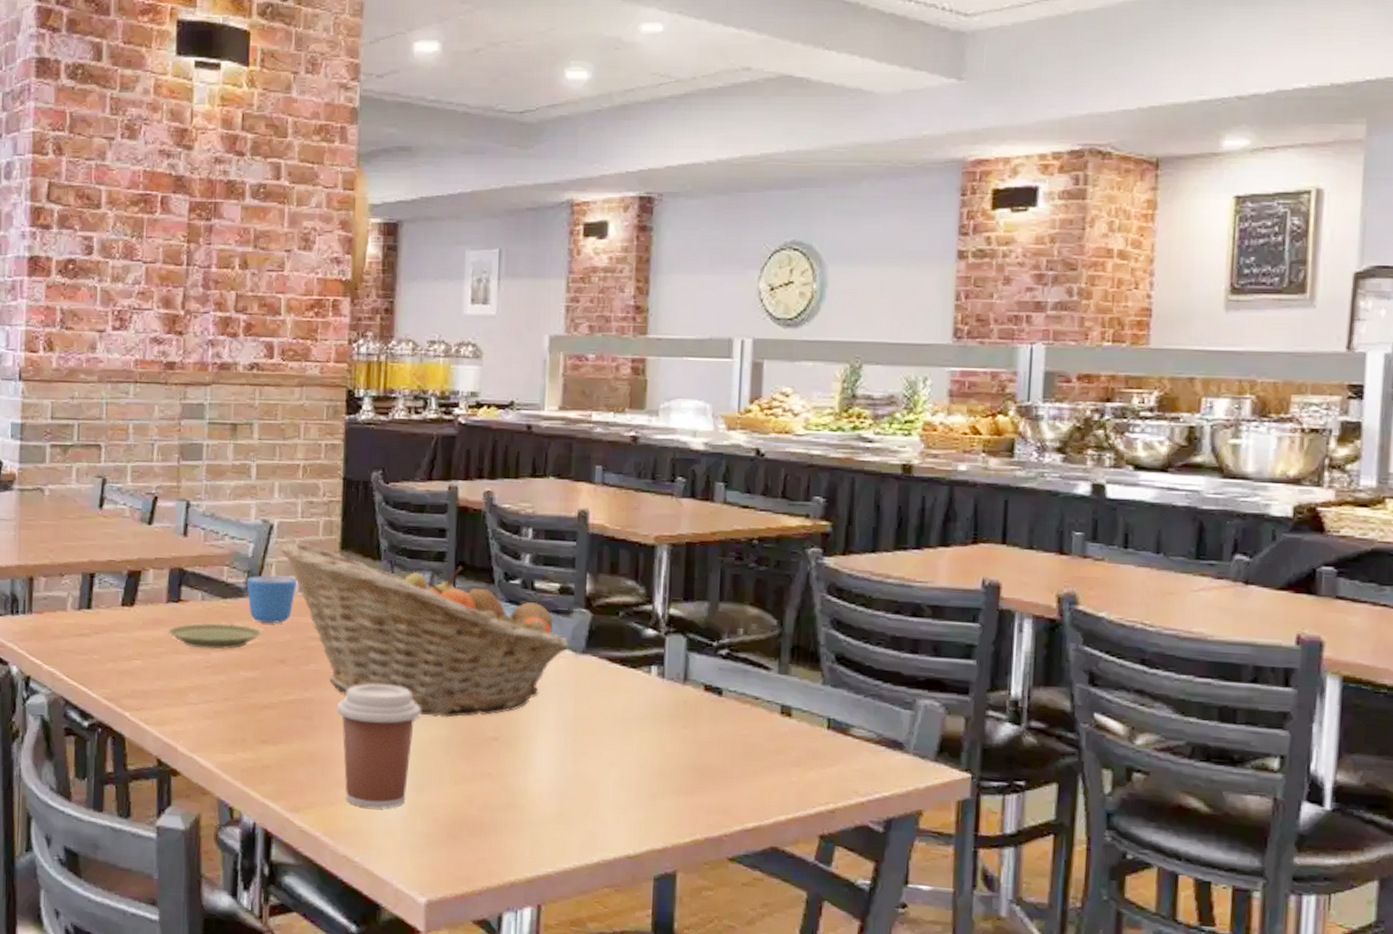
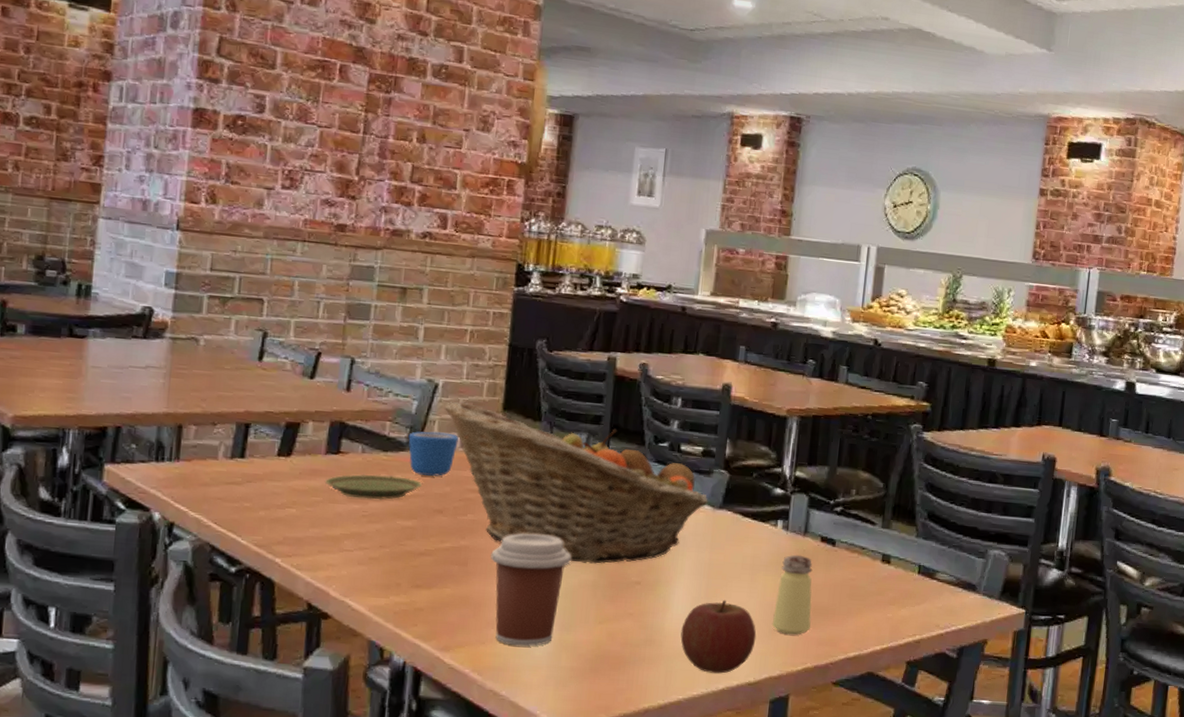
apple: none [546,758,634,844] -> present [680,600,757,674]
saltshaker: none [651,706,699,801] -> present [771,554,813,635]

